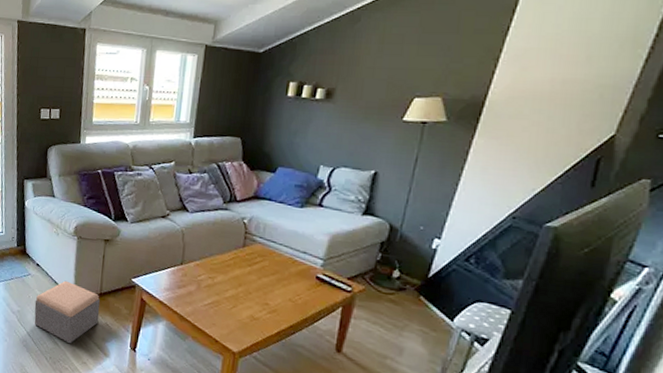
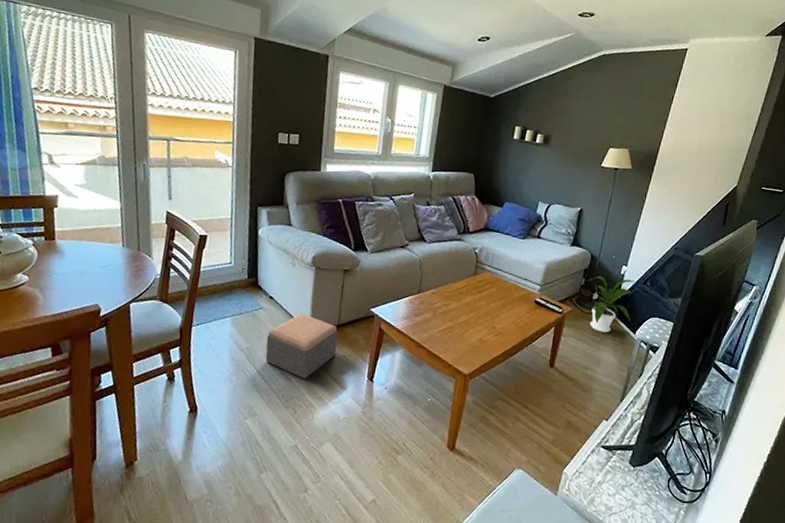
house plant: none [388,250,453,318] -> present [589,276,635,333]

